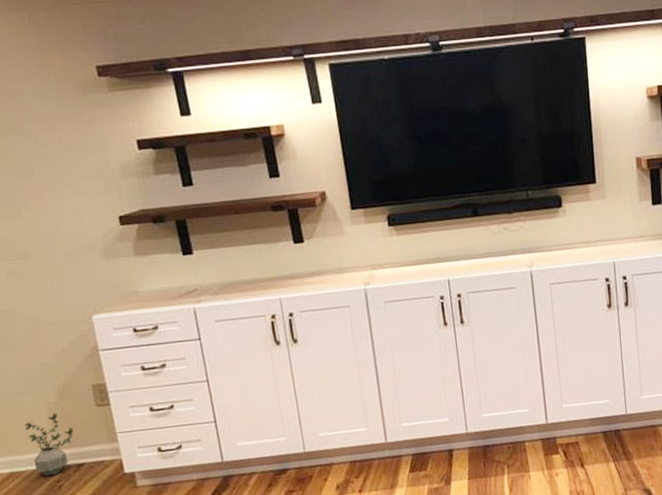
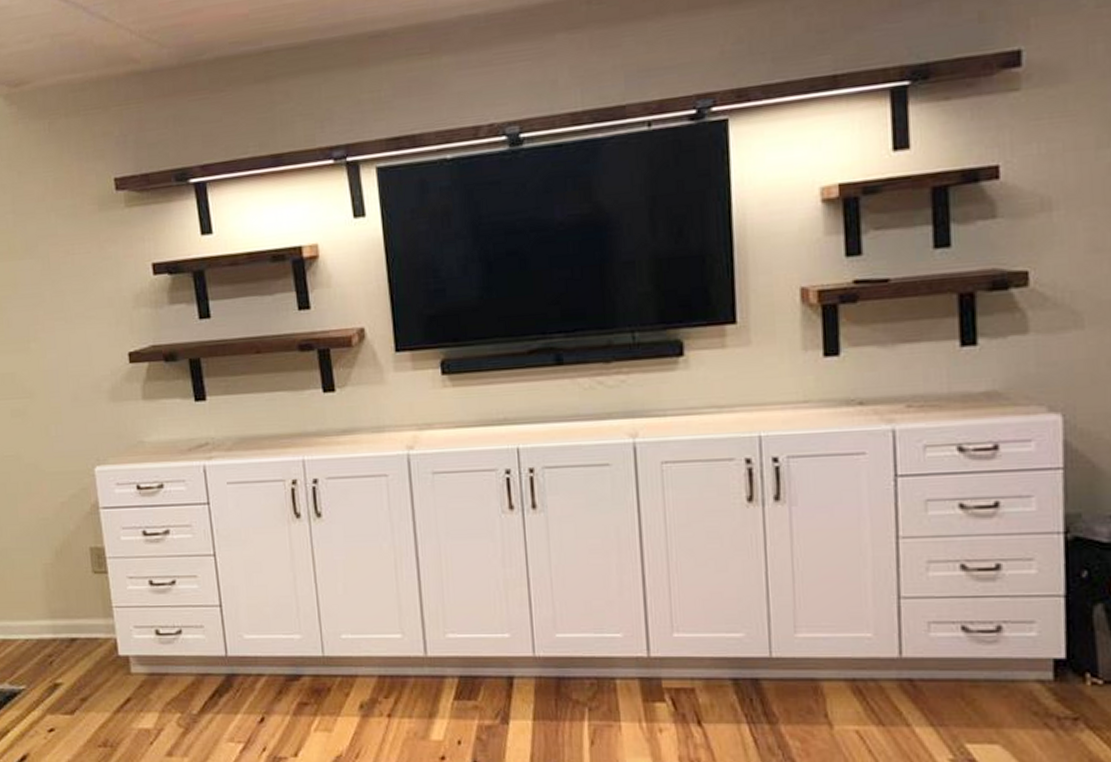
potted plant: present [24,413,74,476] -> none [19,576,68,648]

